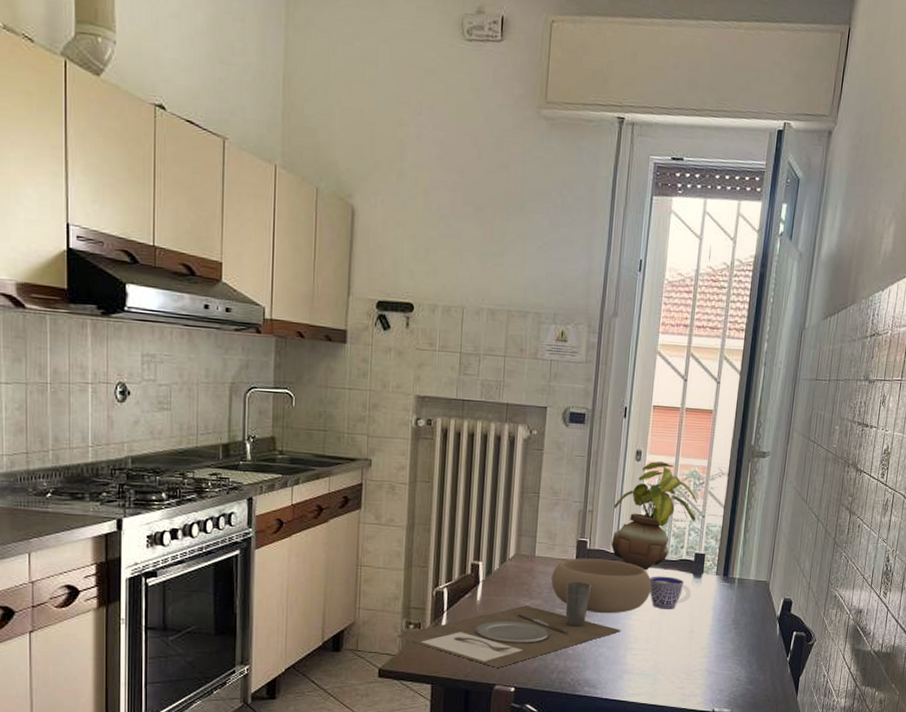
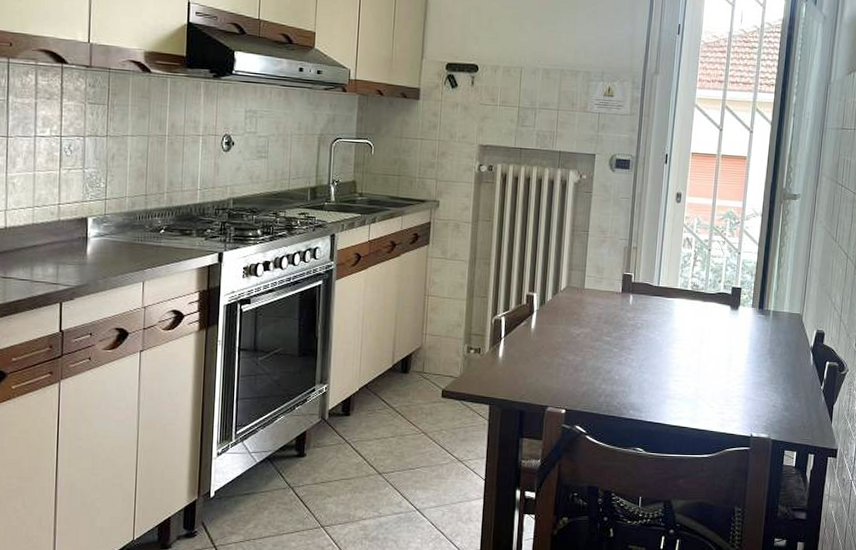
place setting: present [395,581,622,668] -> none [457,312,664,391]
bowl: present [551,558,652,614] -> none [599,290,692,343]
potted plant: present [611,461,697,570] -> none [654,203,733,303]
cup: present [649,576,692,610] -> none [689,307,730,339]

